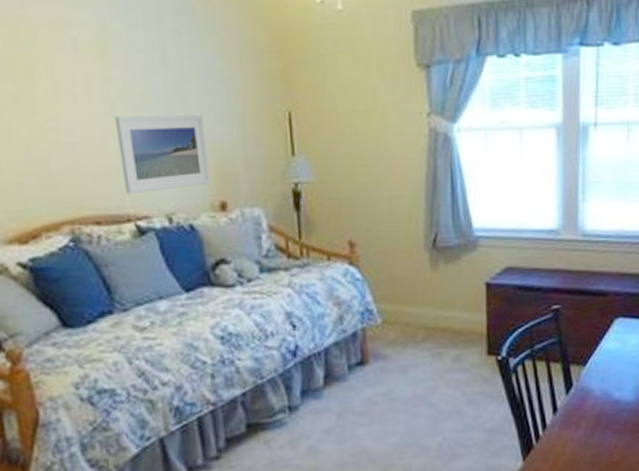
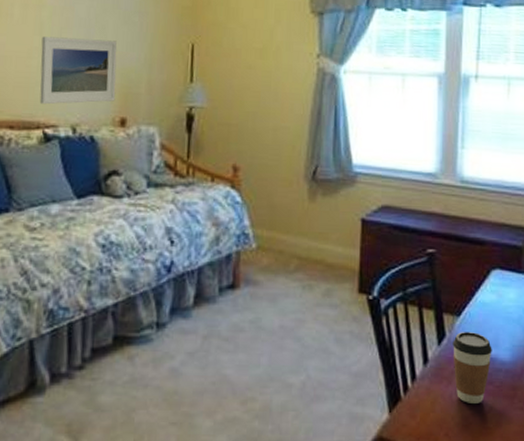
coffee cup: none [580,379,617,443] -> present [453,332,492,404]

